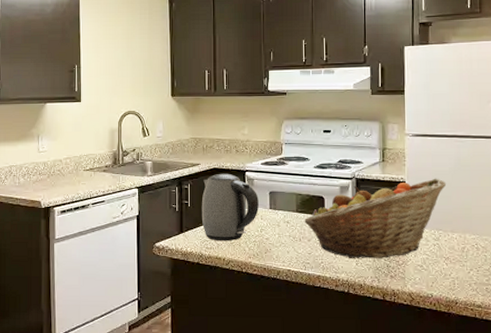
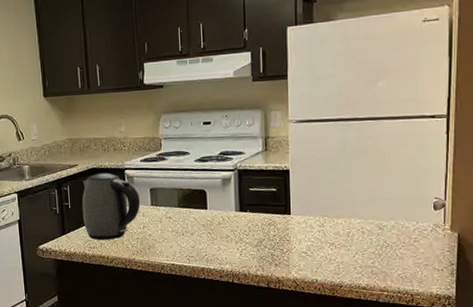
fruit basket: present [304,178,447,259] -> none [186,164,332,249]

